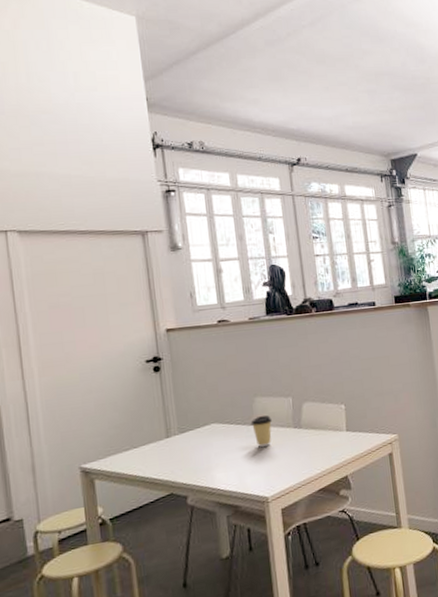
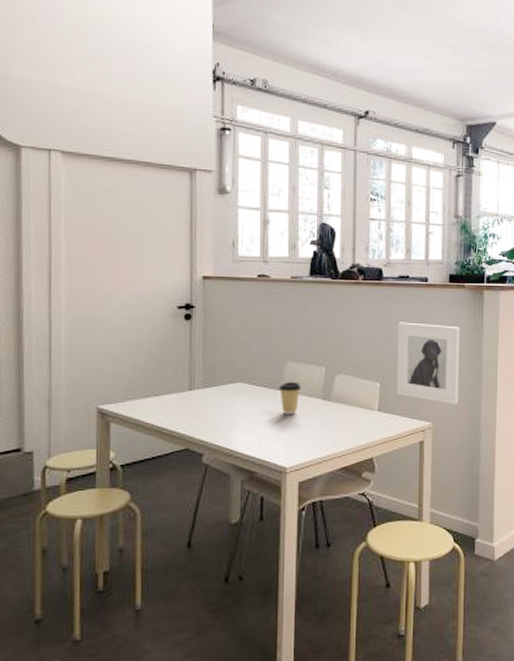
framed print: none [354,343,419,415] -> present [397,322,461,405]

